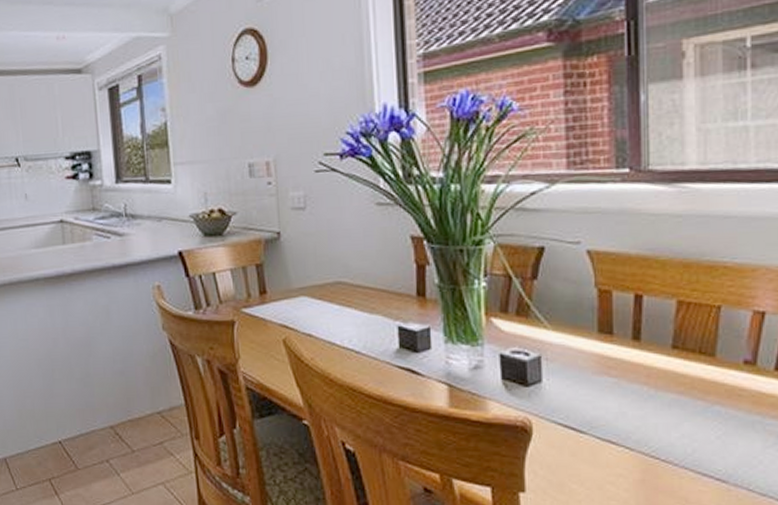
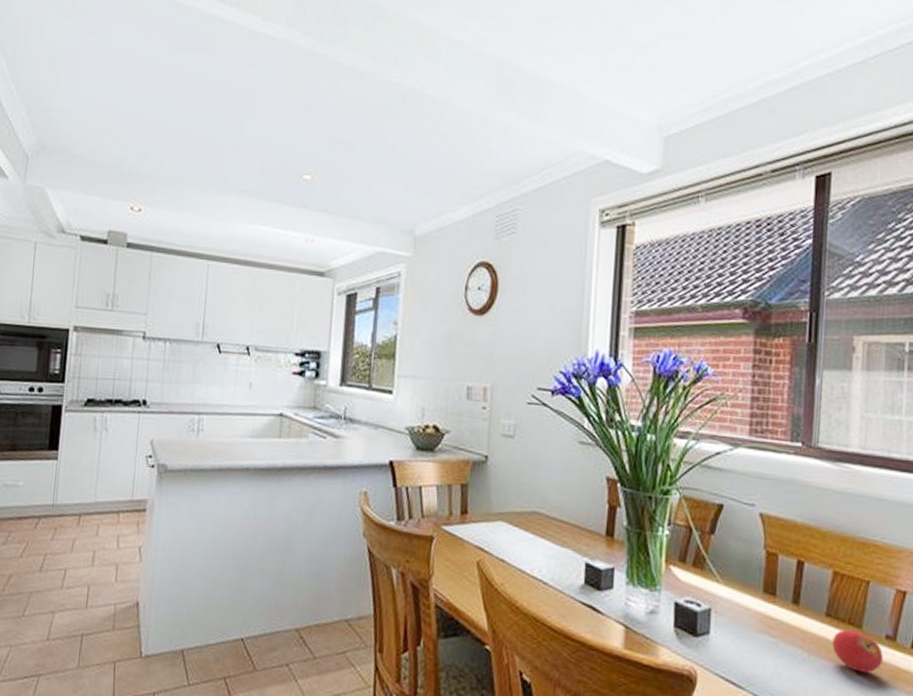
fruit: none [682,360,742,402] -> present [832,629,883,673]

